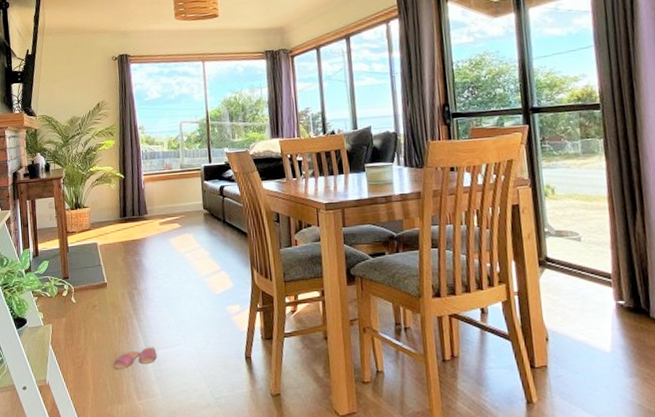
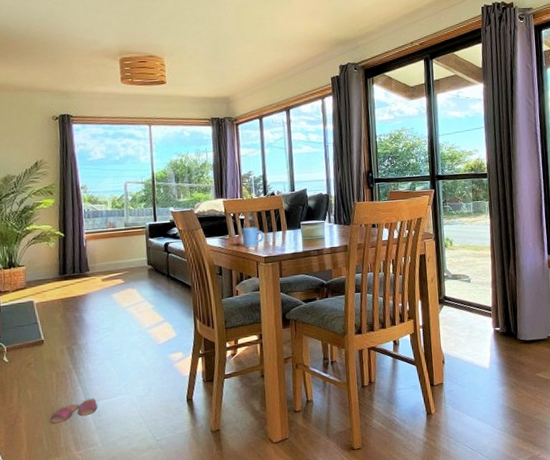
mug: none [299,169,324,193] -> present [241,226,264,248]

